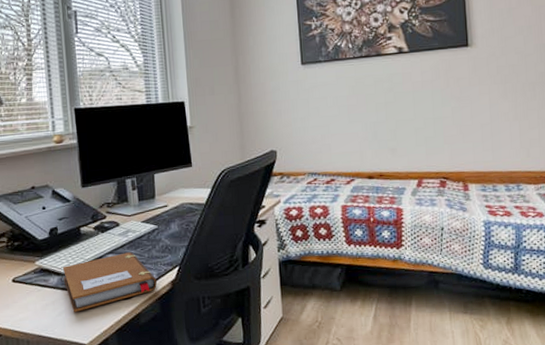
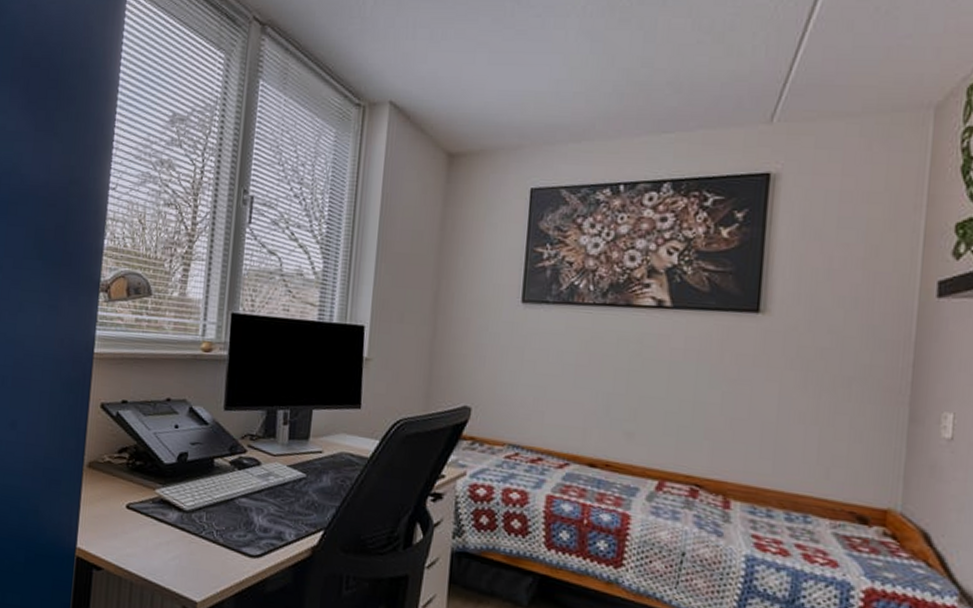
notebook: present [62,252,157,312] -> none [184,499,294,561]

